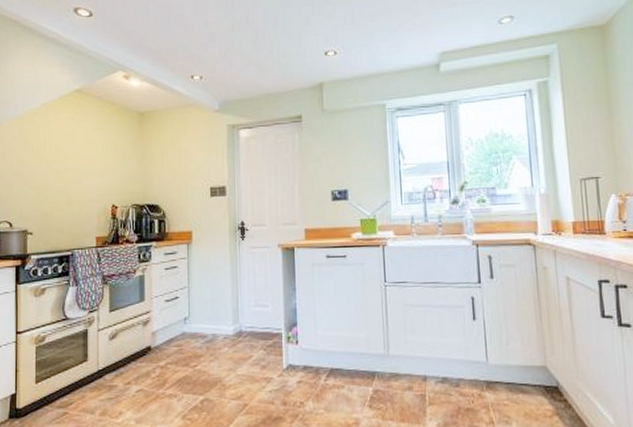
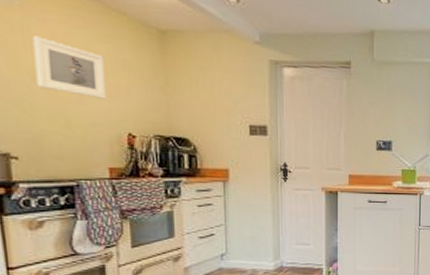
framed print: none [50,132,98,177] -> present [32,36,107,99]

